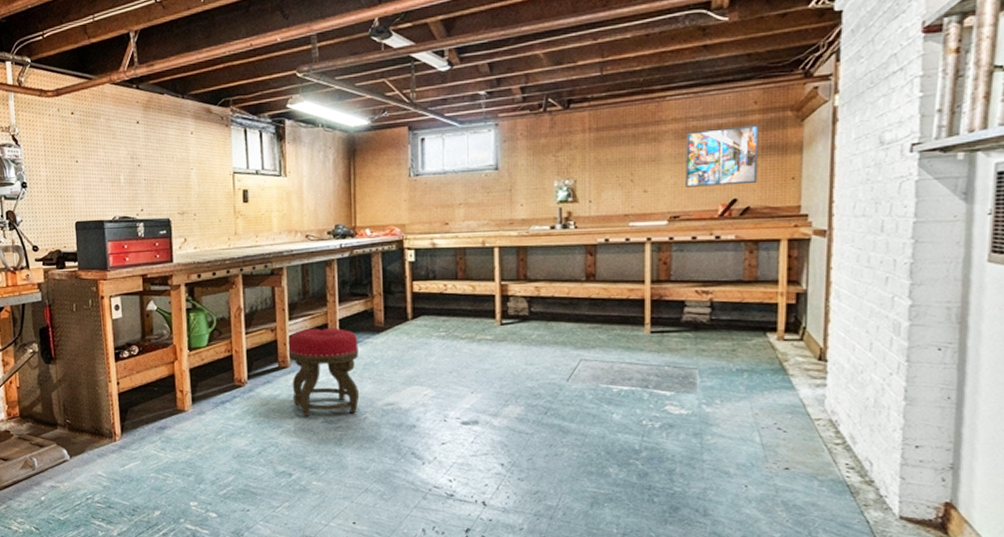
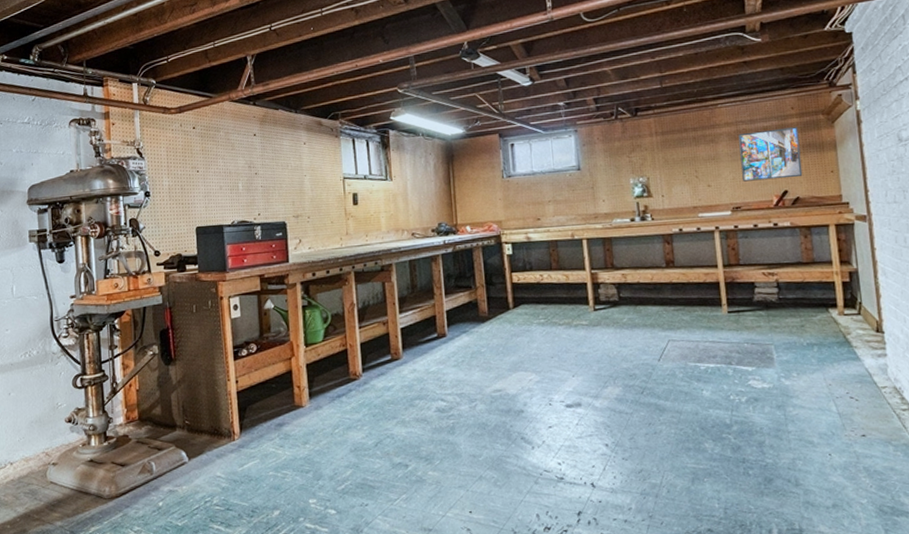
stool: present [288,327,360,417] -> none [399,319,469,407]

